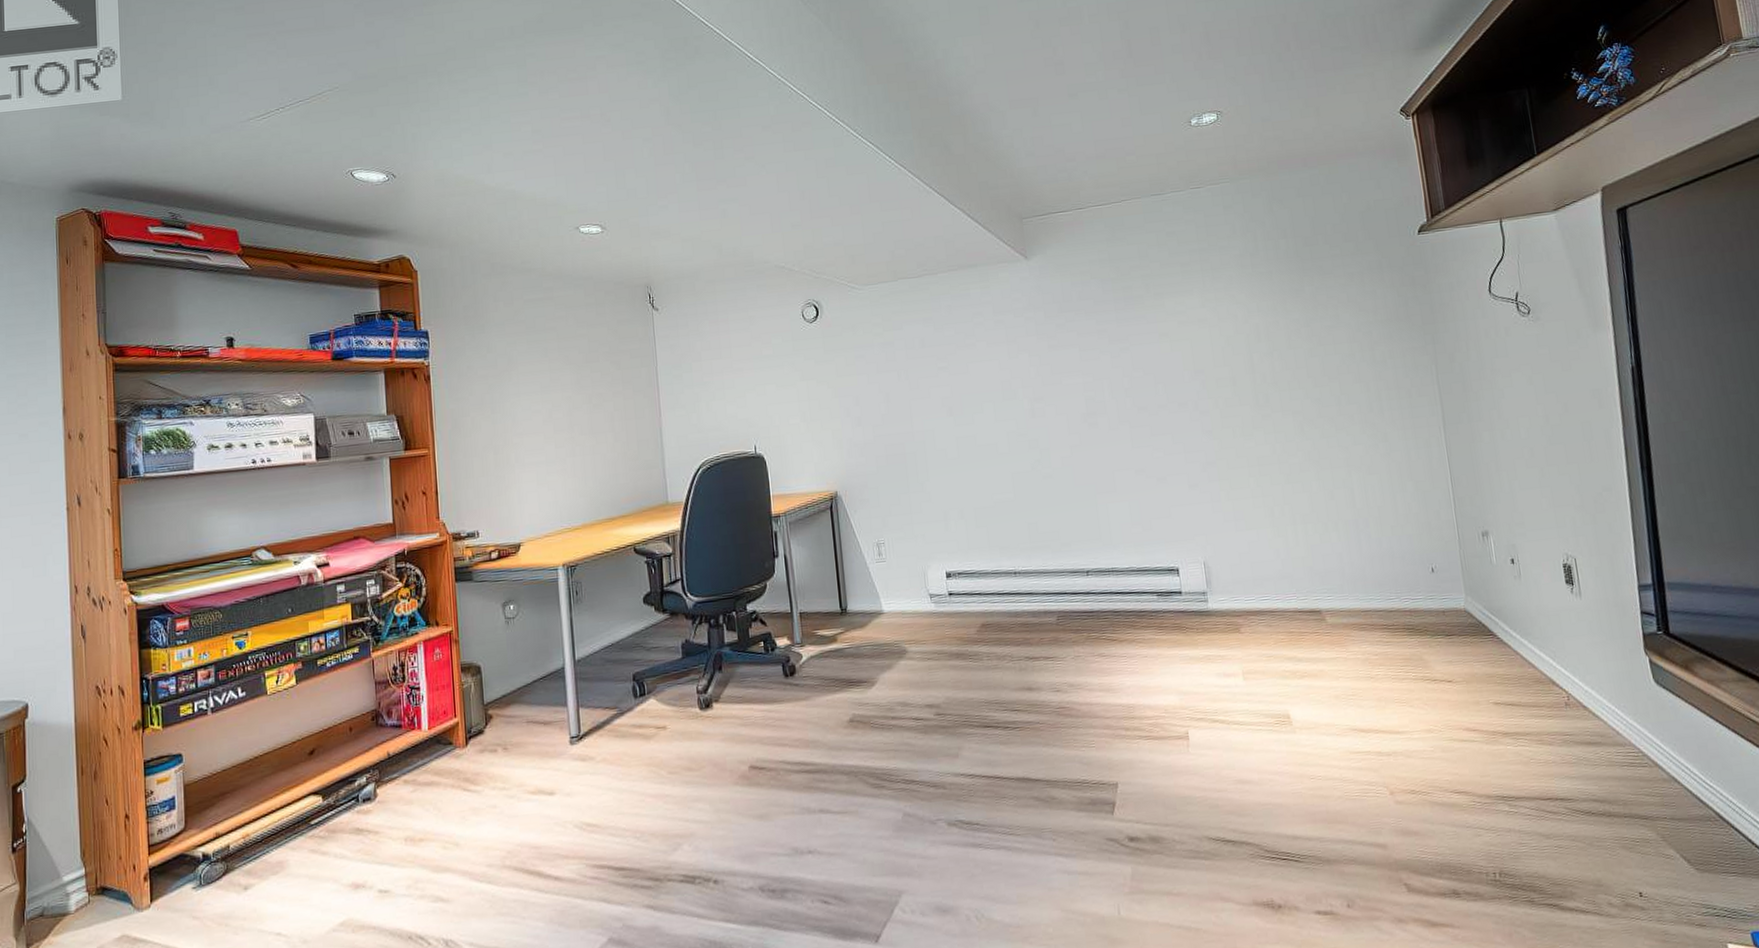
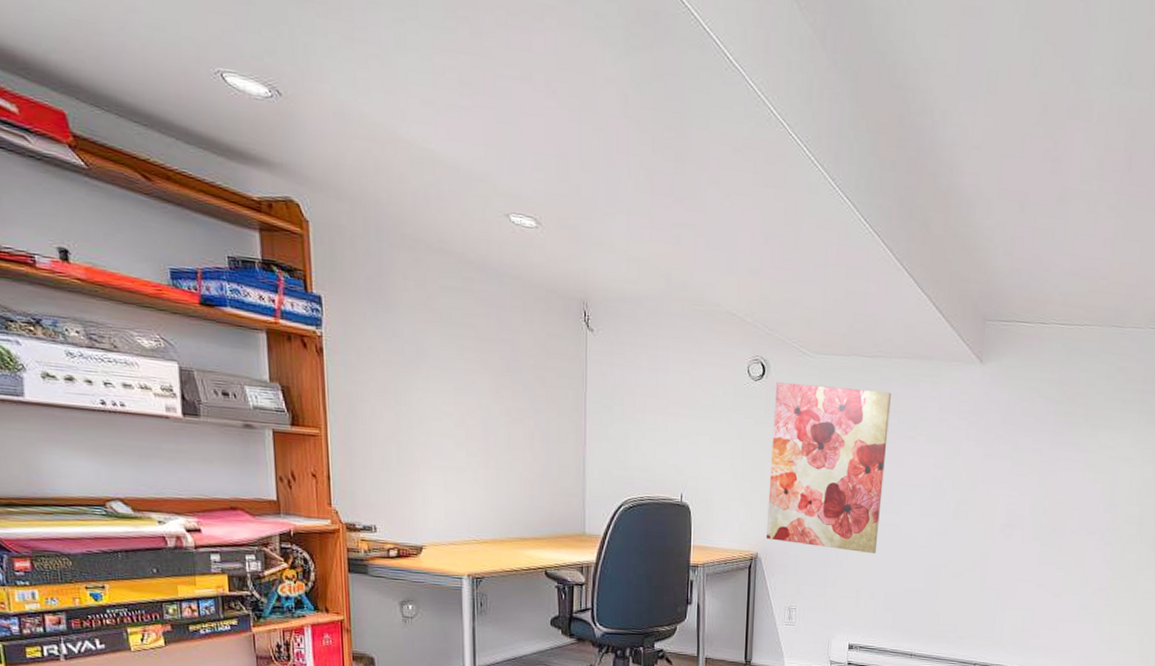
wall art: none [831,307,958,476] -> present [766,382,891,554]

